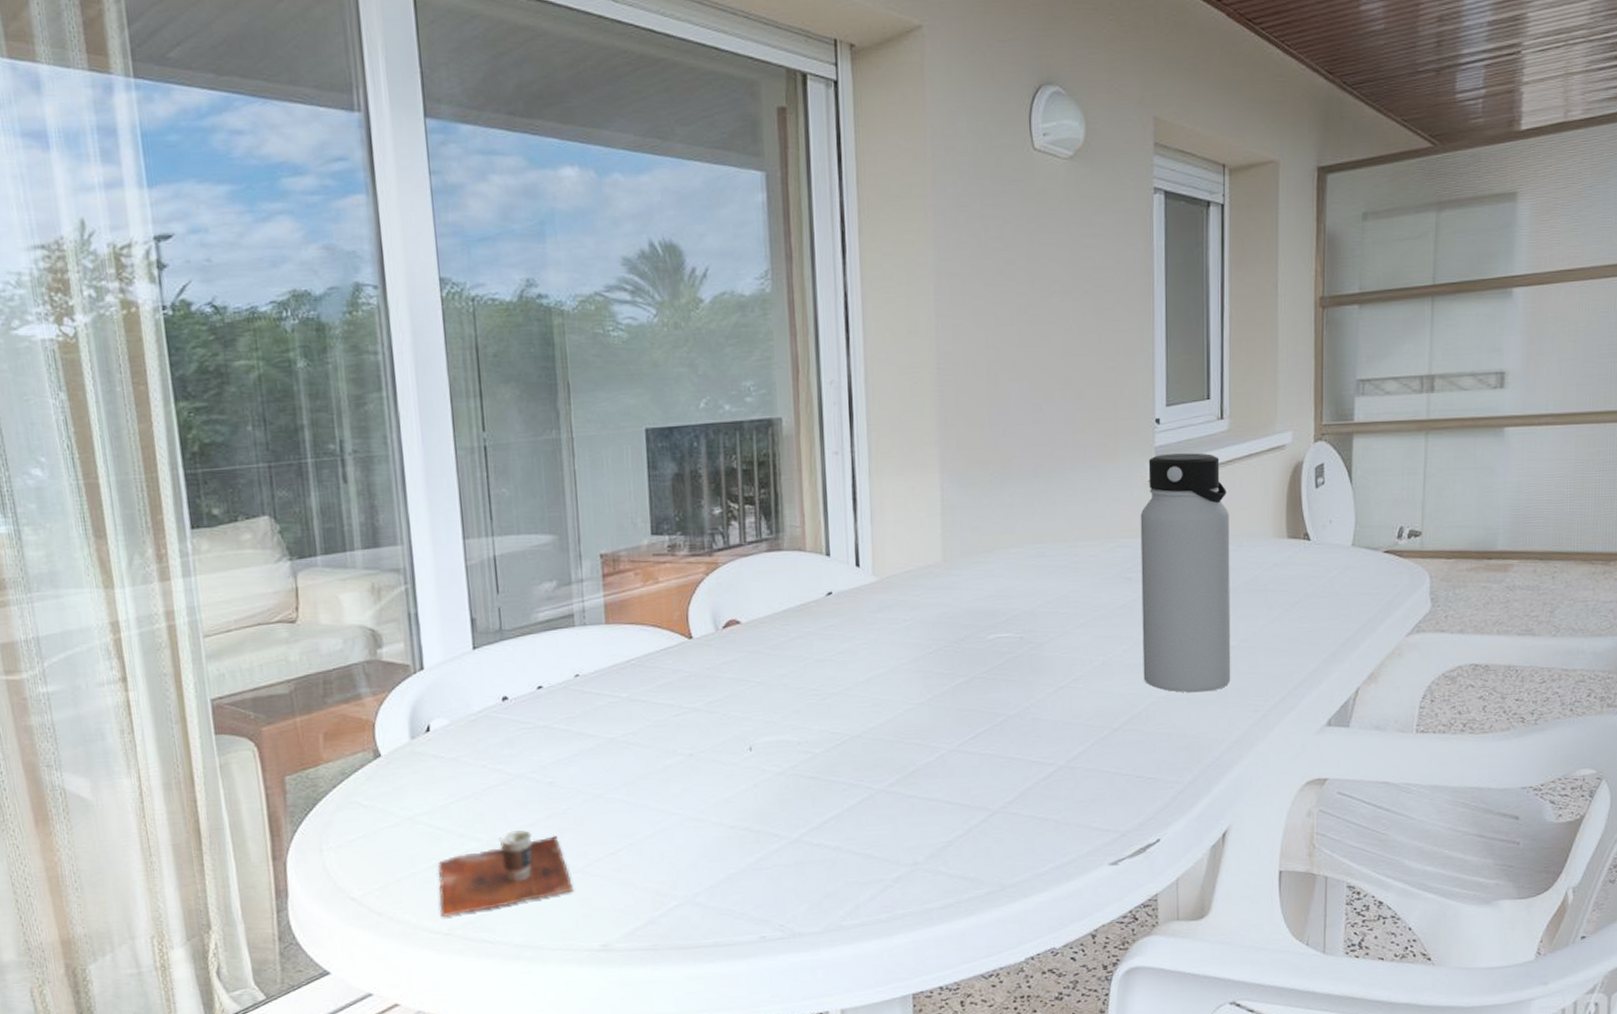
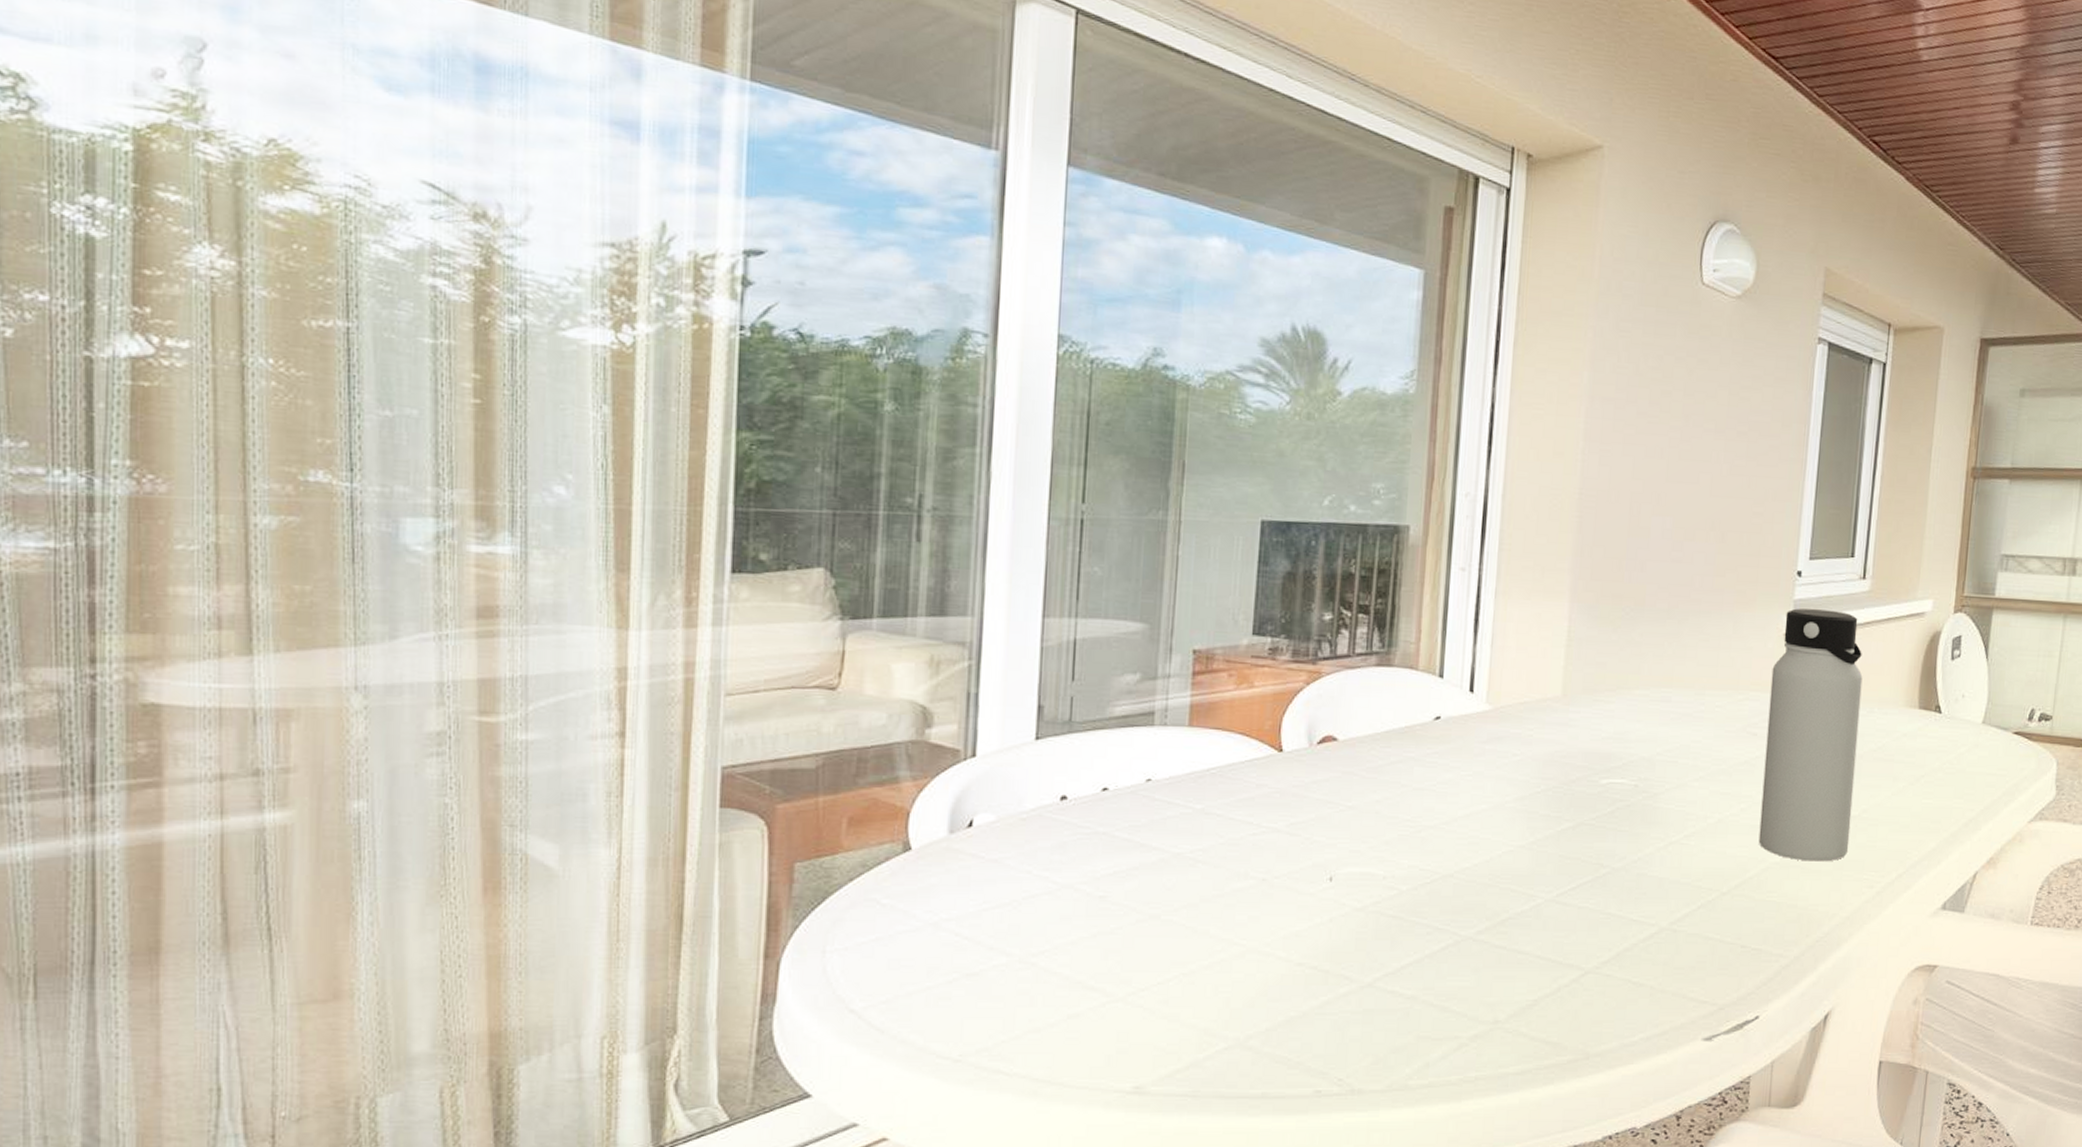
cup: present [437,830,574,917] -> none [953,948,1111,1040]

